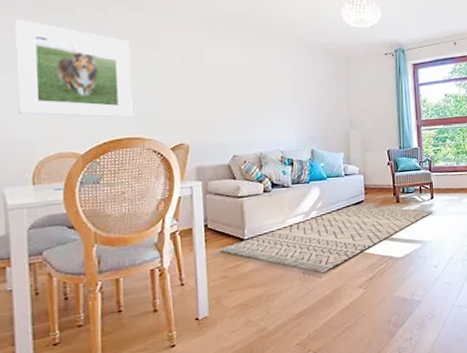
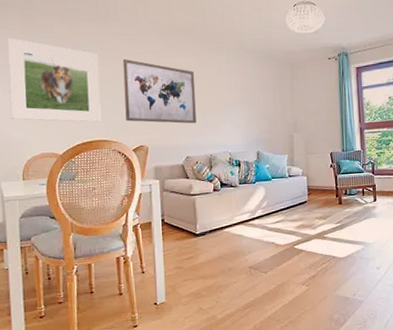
wall art: none [159,47,245,120] -> present [122,58,196,124]
rug: present [219,205,434,274] -> none [175,205,376,269]

